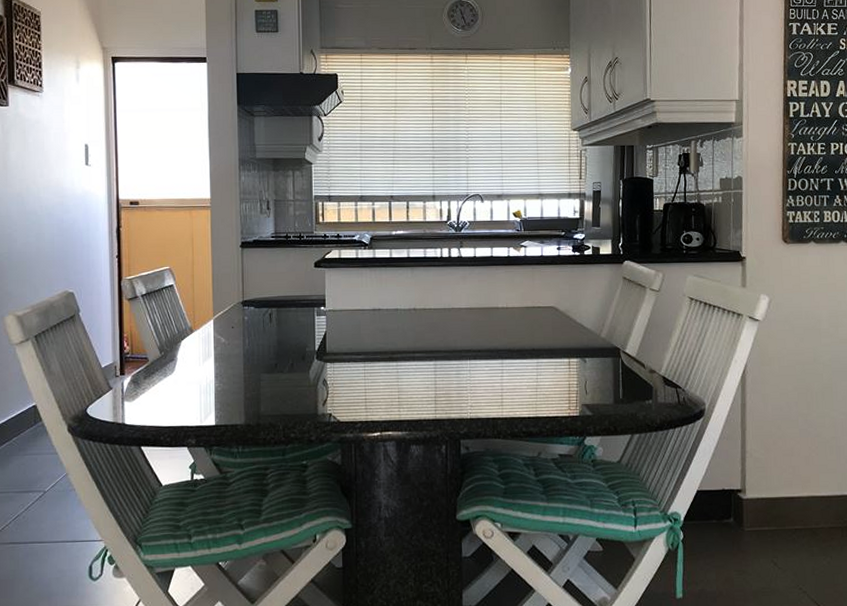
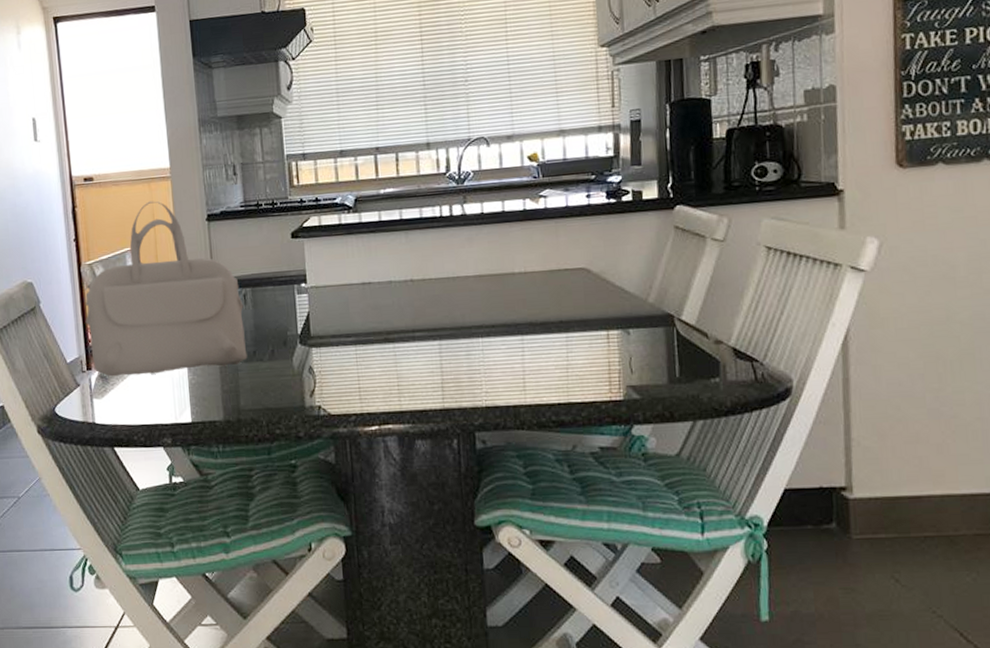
handbag: none [122,226,270,382] -> present [85,201,248,377]

